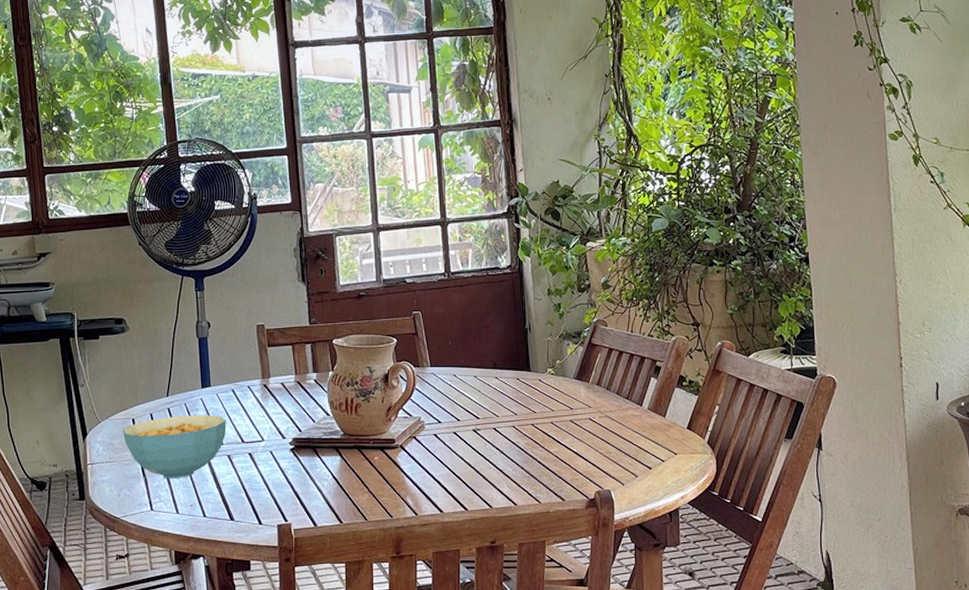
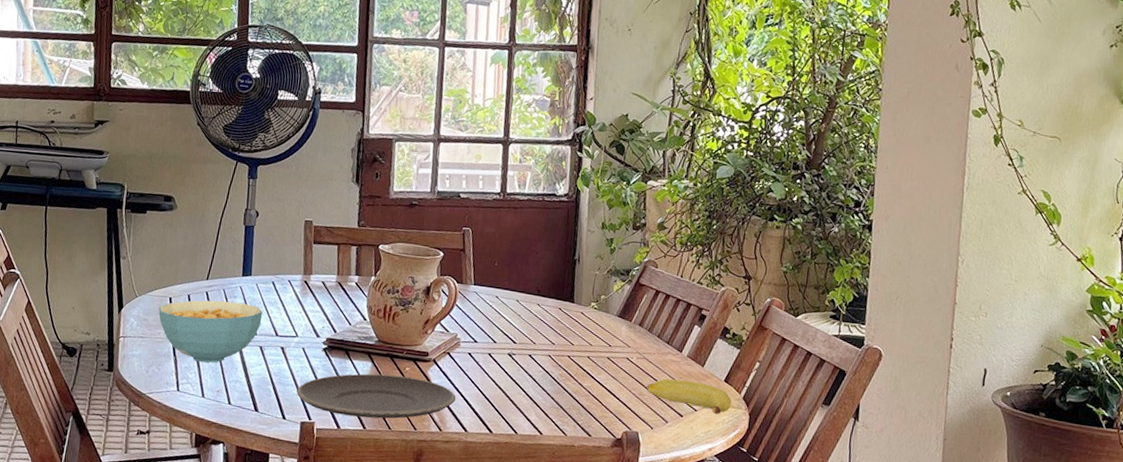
plate: none [270,466,428,512] -> present [296,373,456,419]
banana: none [613,432,697,462] -> present [646,378,732,414]

